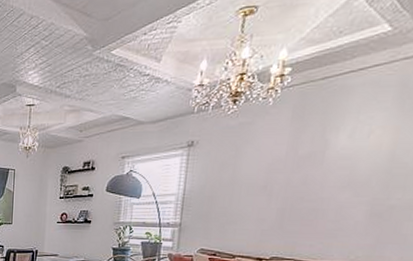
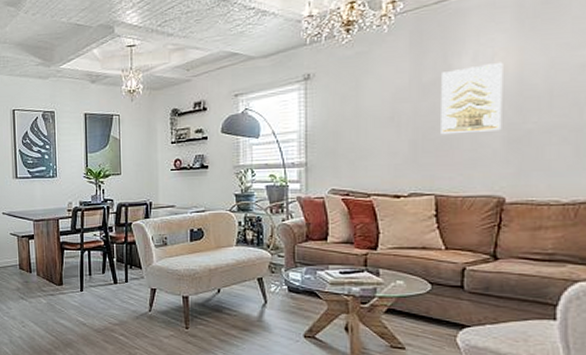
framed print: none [308,139,378,206] -> present [441,62,503,135]

